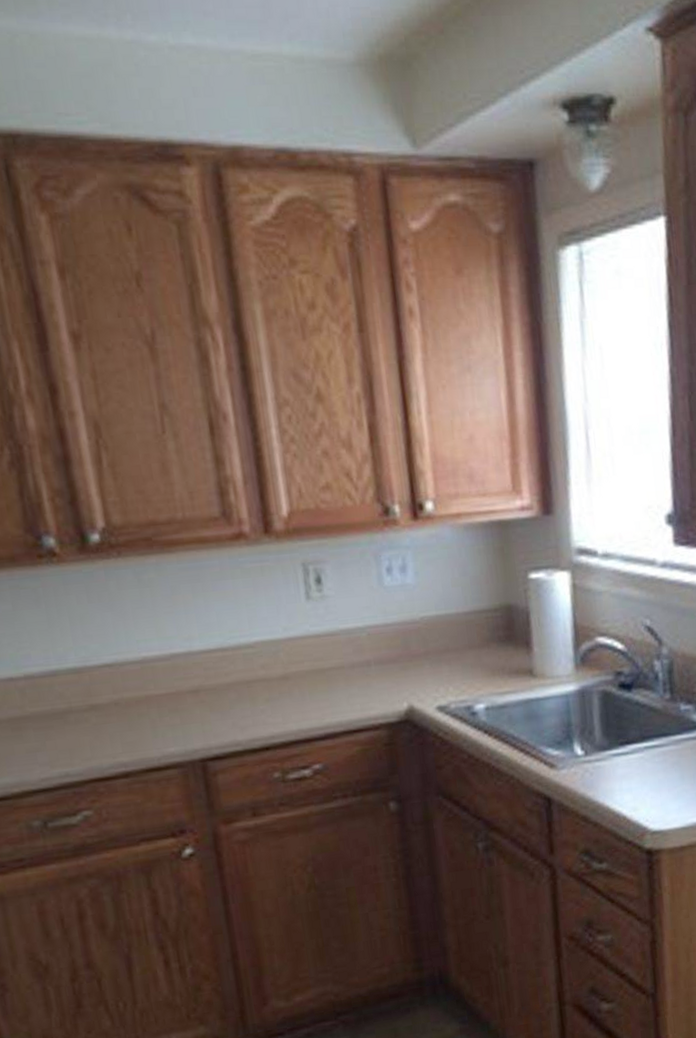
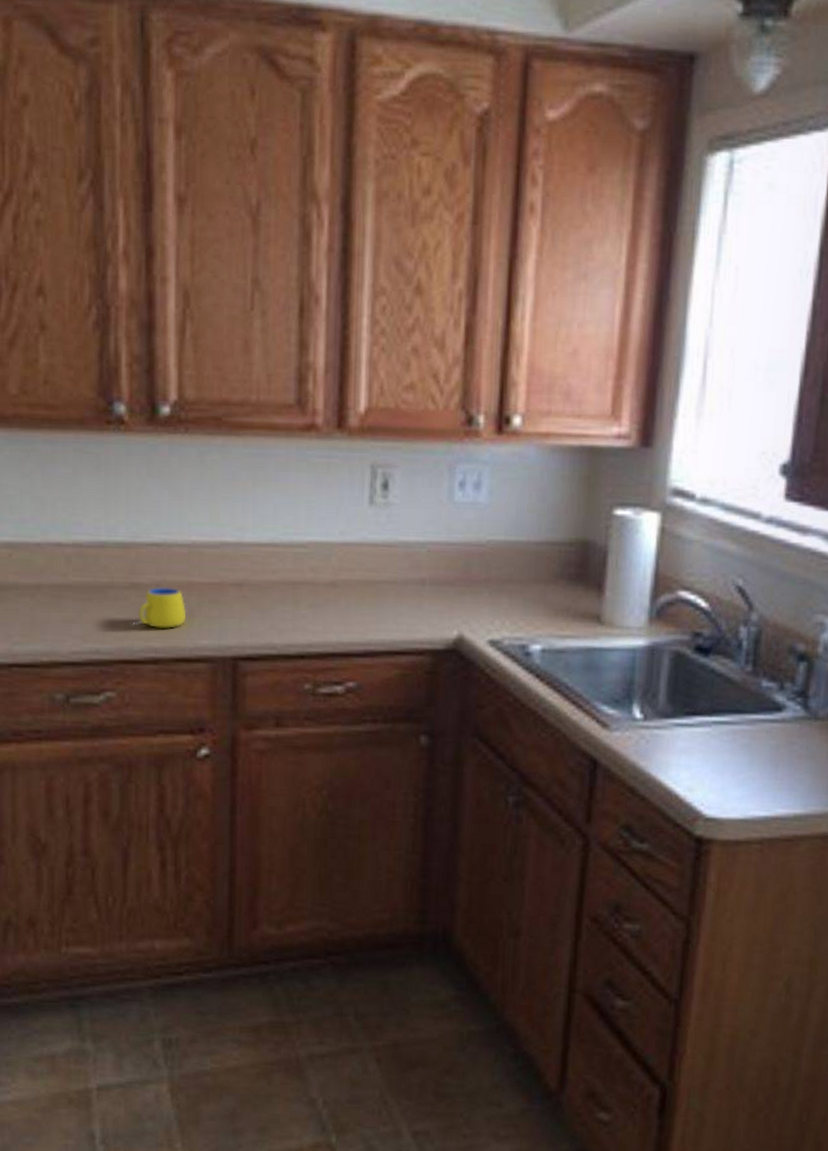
mug: none [97,704,149,745] -> present [132,587,186,628]

